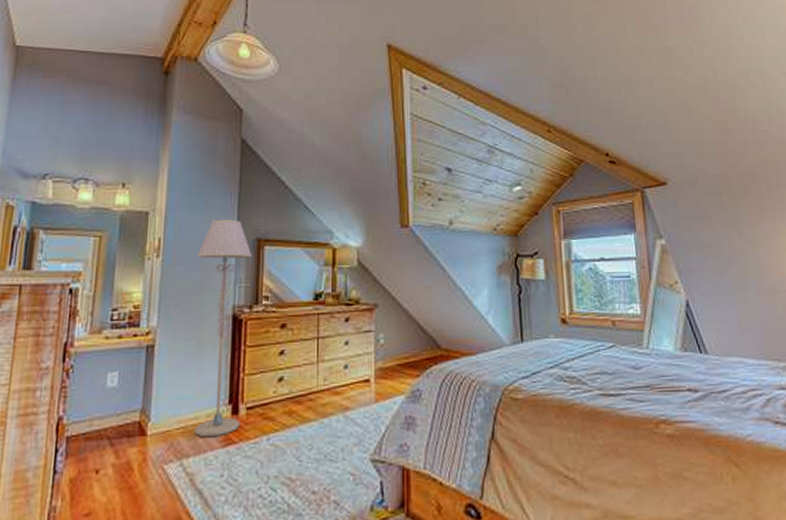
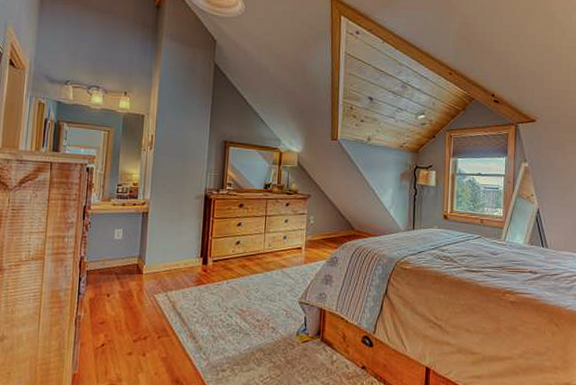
floor lamp: present [194,219,253,438] -> none [176,124,221,279]

